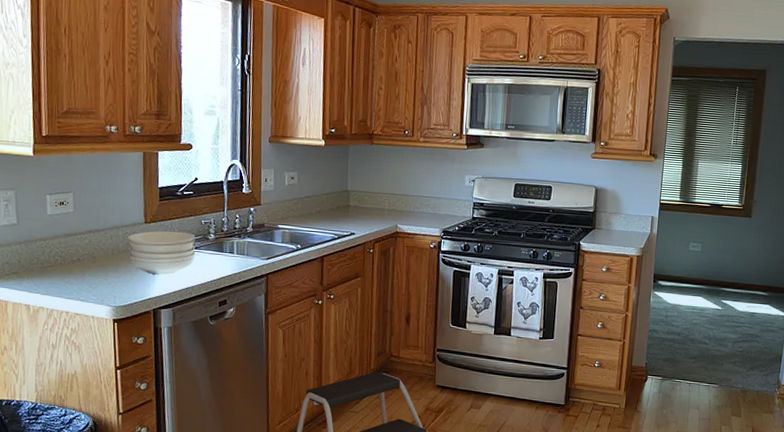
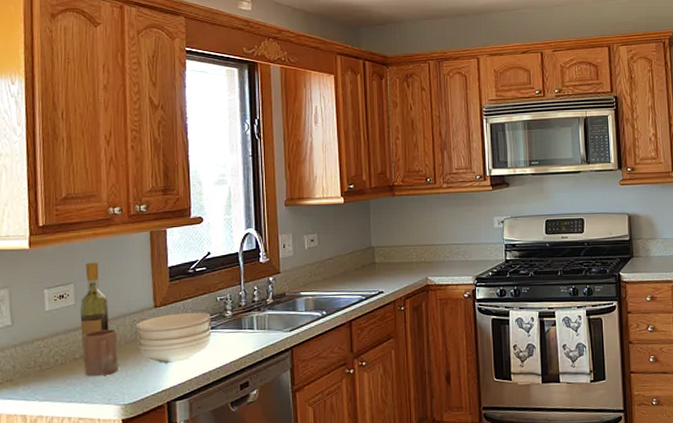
bottle: none [77,175,104,262] -> present [79,262,109,359]
mug: none [79,237,112,279] -> present [82,329,119,377]

